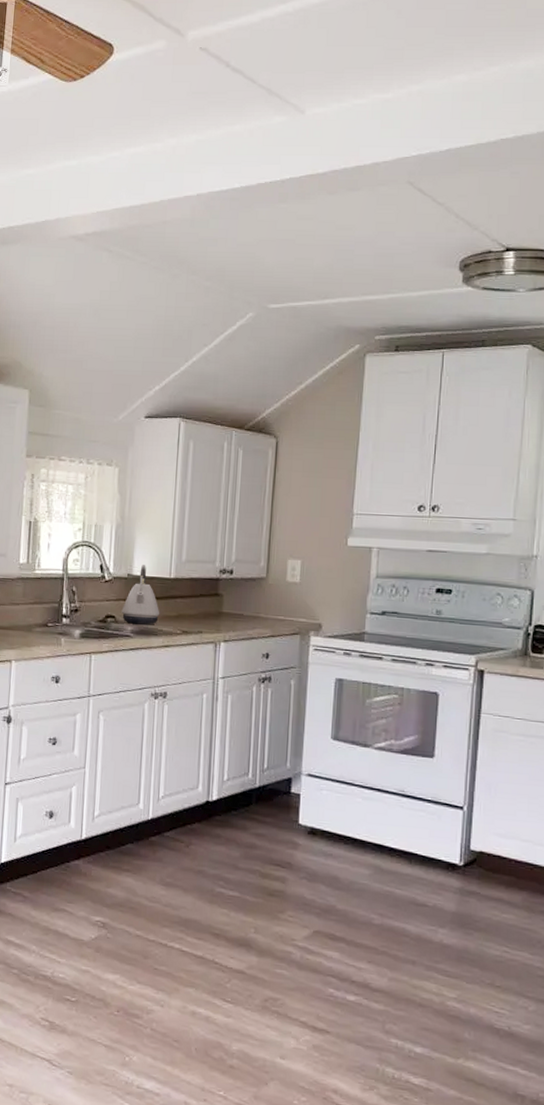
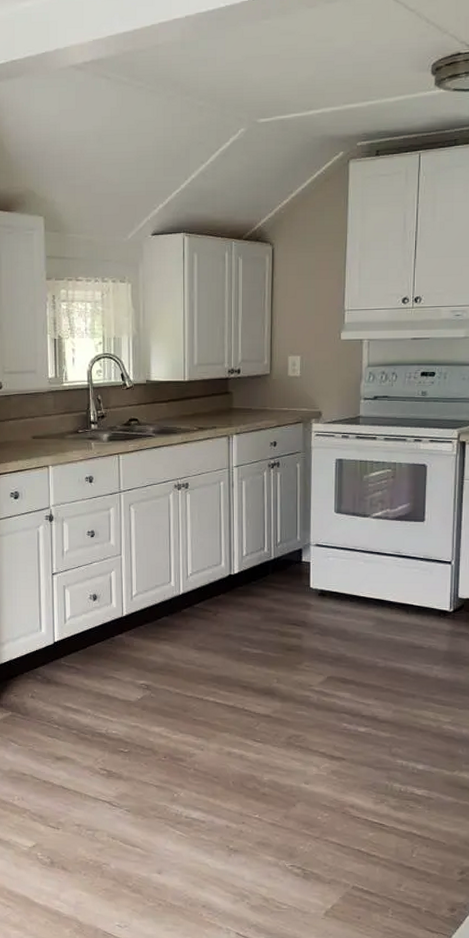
kettle: present [121,564,160,625] -> none [143,370,178,425]

